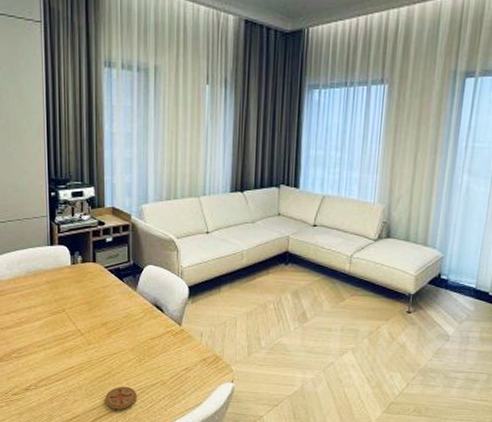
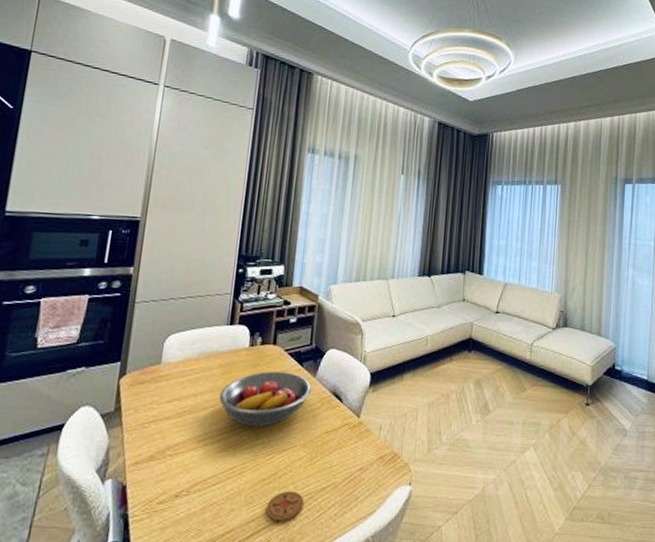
fruit bowl: none [50,286,134,335] -> present [219,371,312,427]

